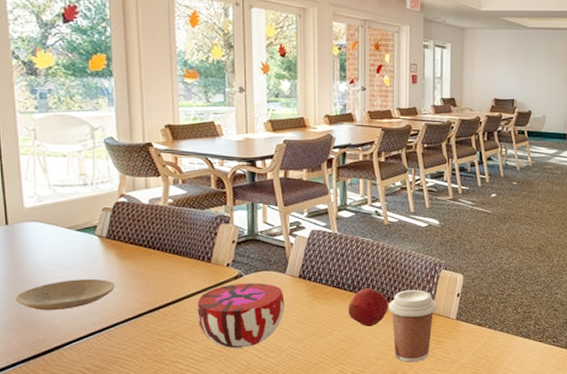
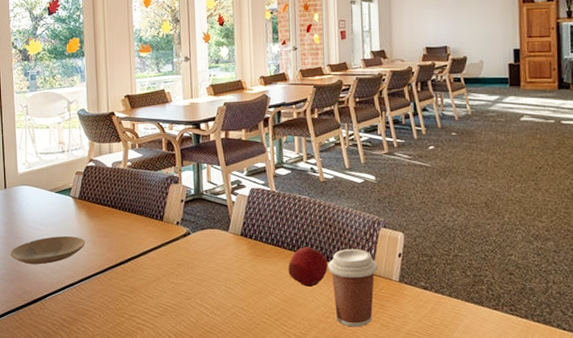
decorative bowl: present [196,283,285,348] -> none [151,240,229,305]

